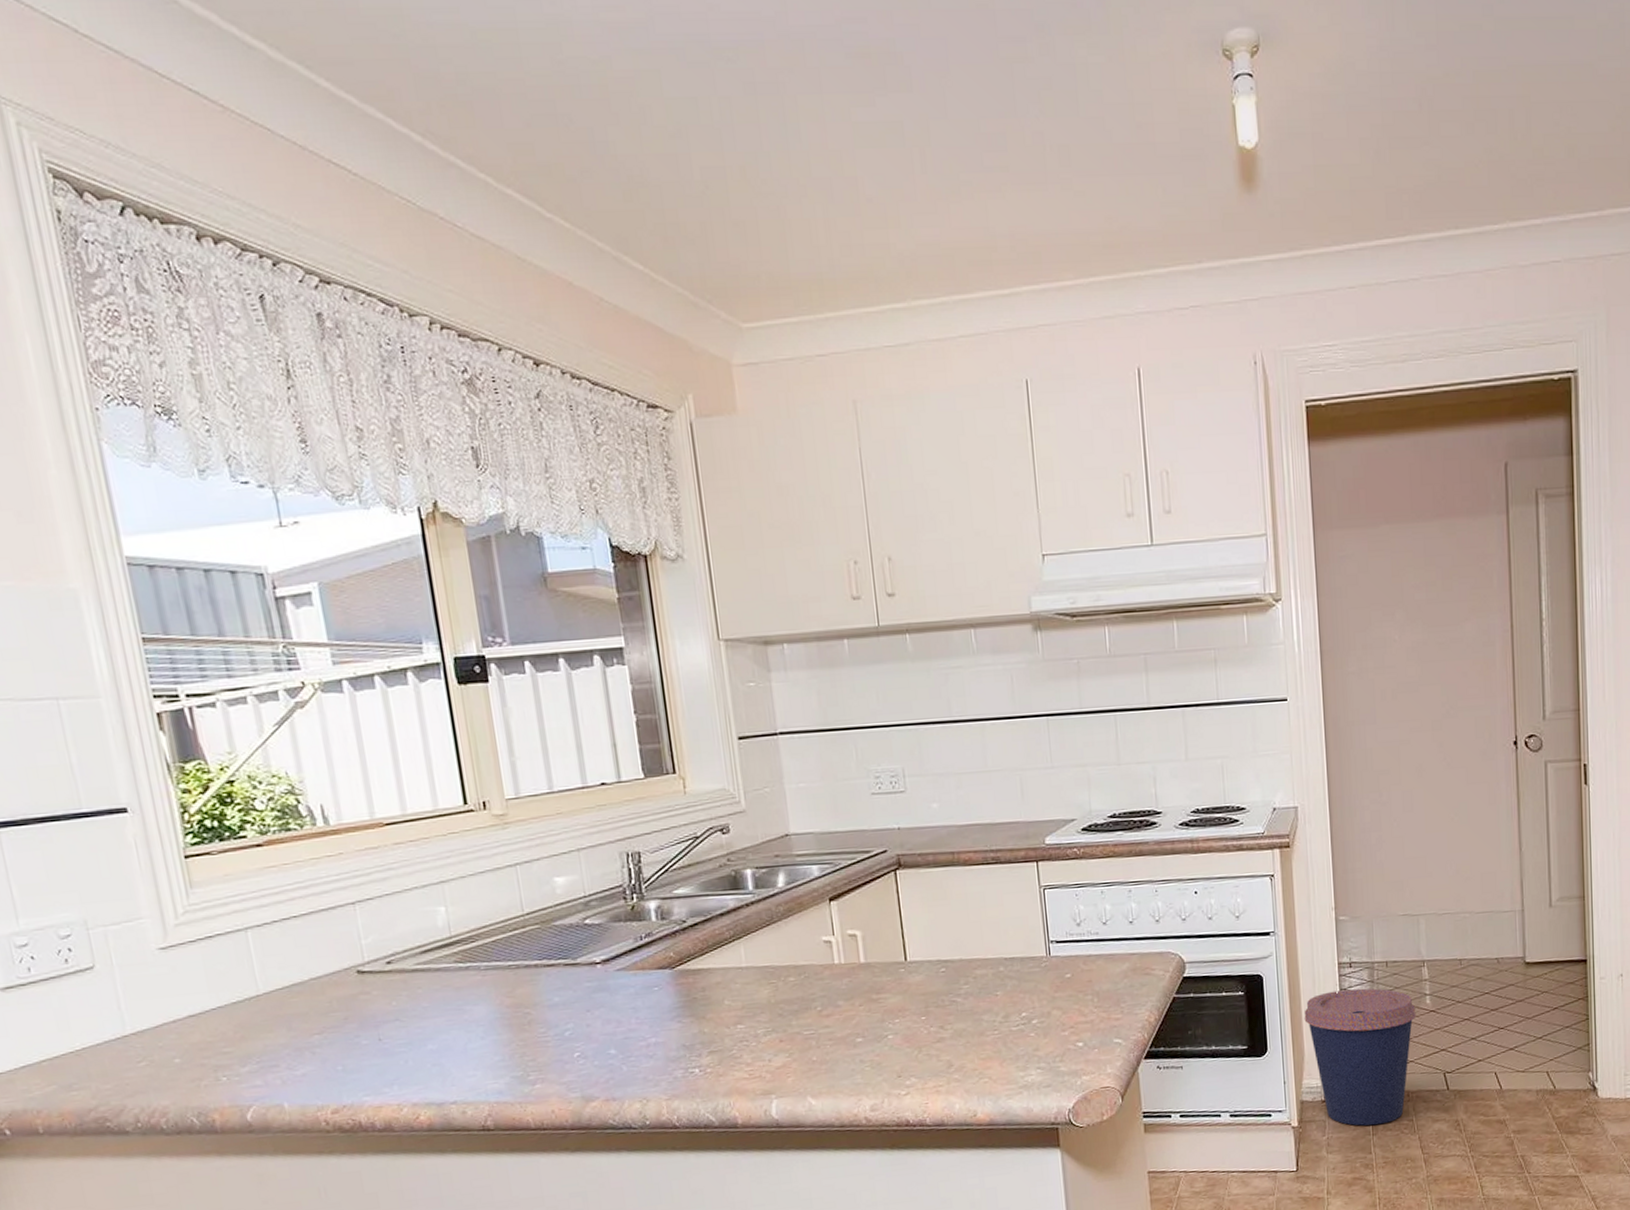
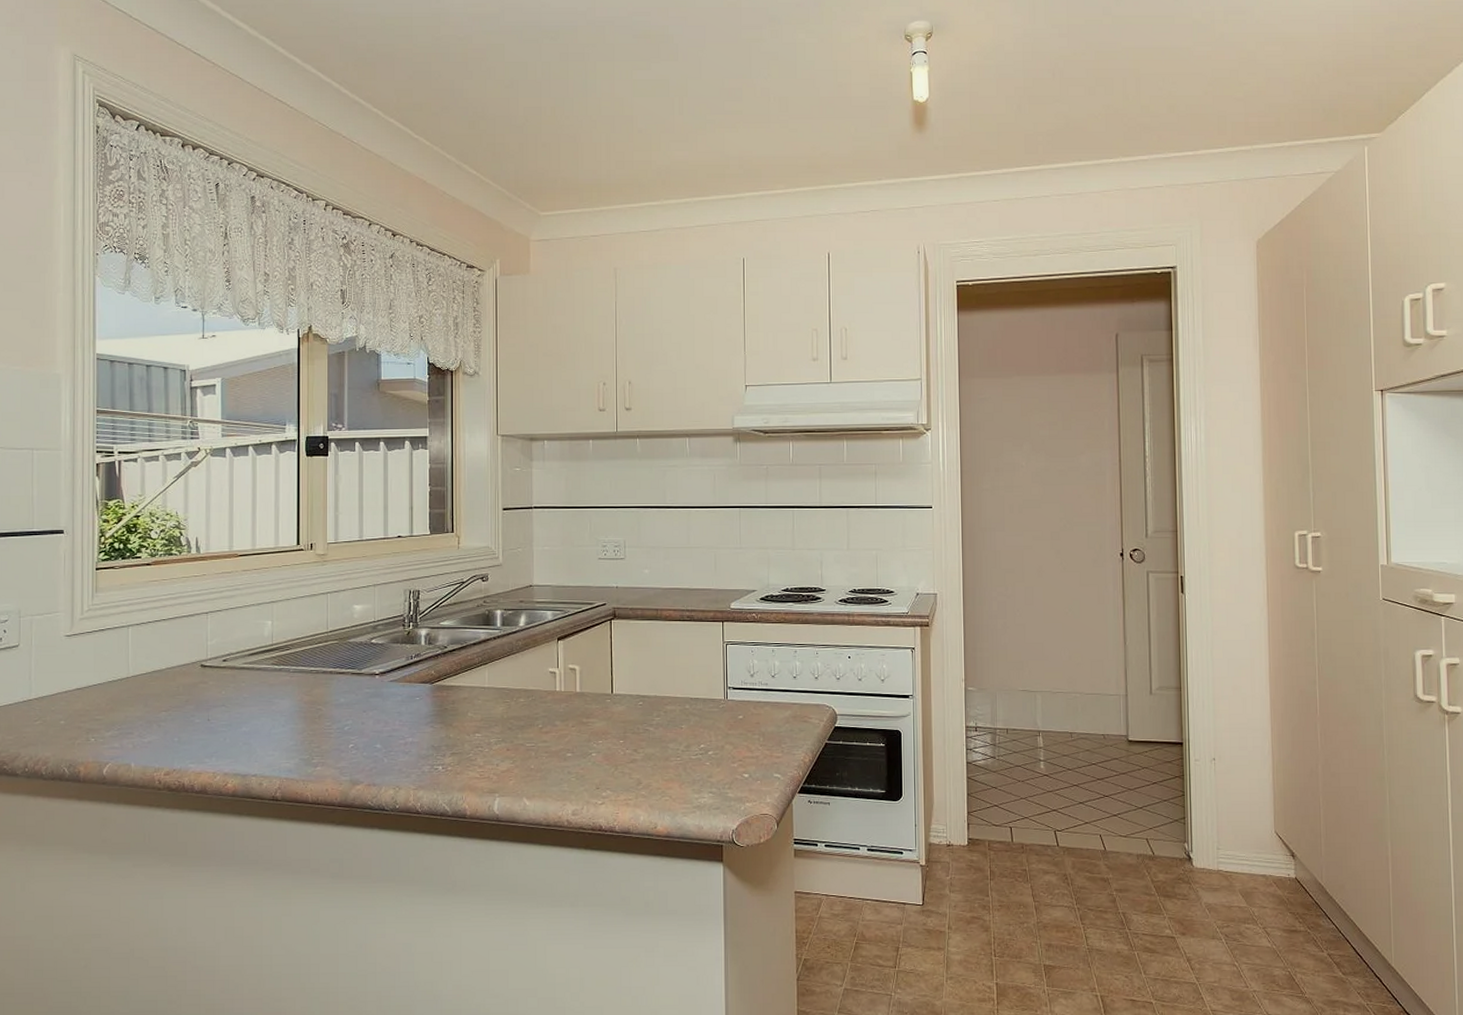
coffee cup: present [1304,988,1417,1126] -> none [935,750,1032,871]

